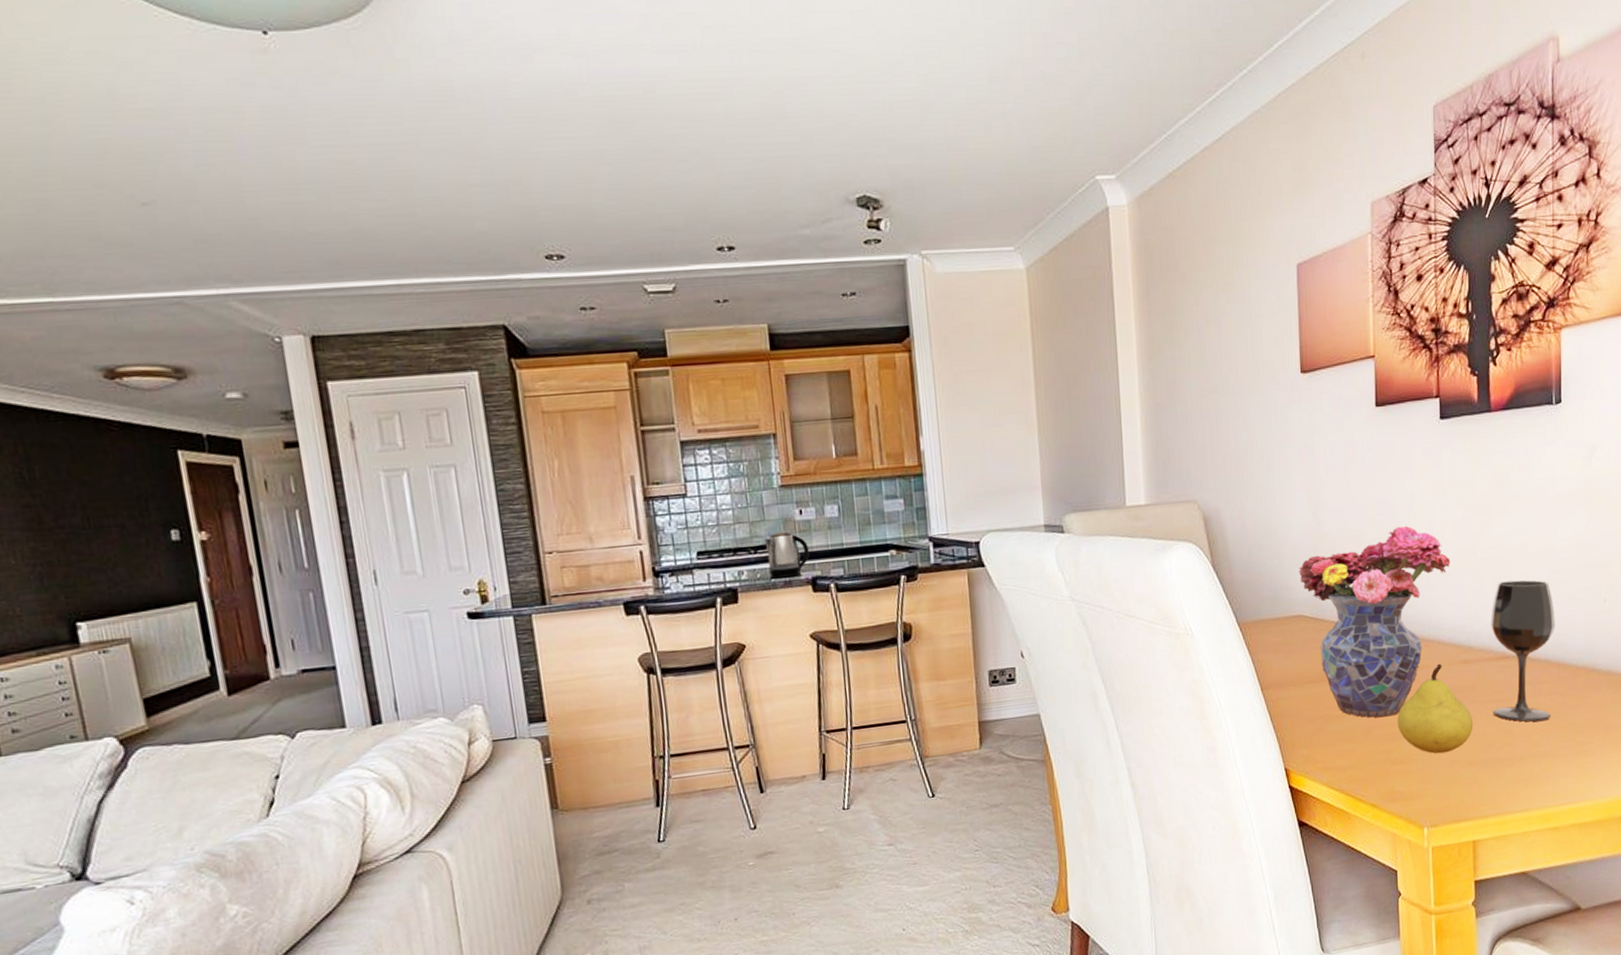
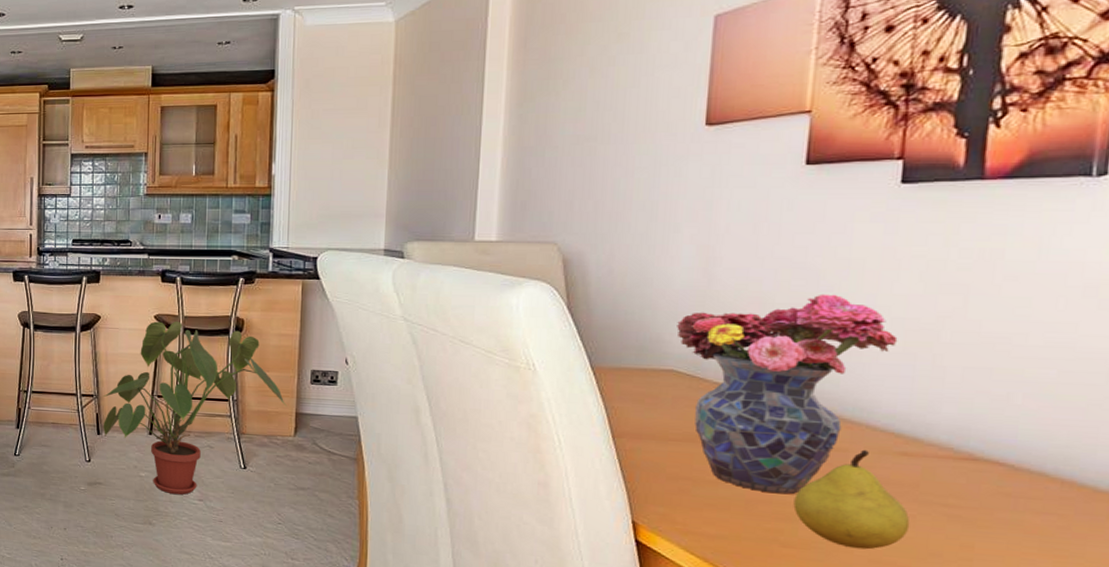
house plant: none [761,637,968,845] -> present [103,321,287,495]
kettle: present [764,531,809,580] -> none [127,231,162,269]
wine glass: present [1491,580,1555,722] -> none [943,373,1064,543]

